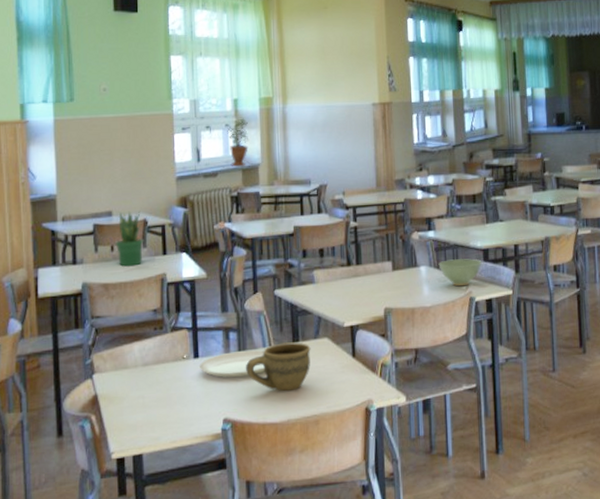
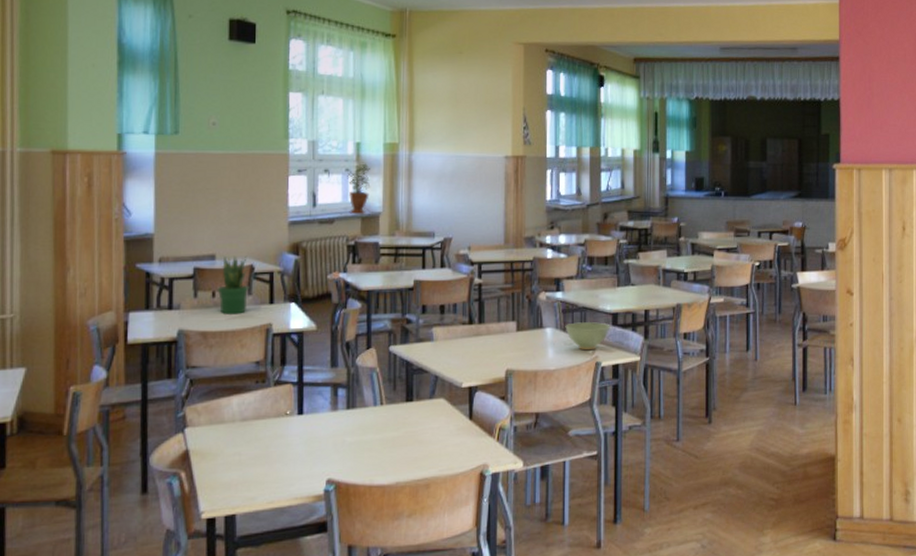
plate: present [200,350,265,378] -> none [304,409,375,437]
cup: present [245,342,311,392] -> none [353,401,425,453]

